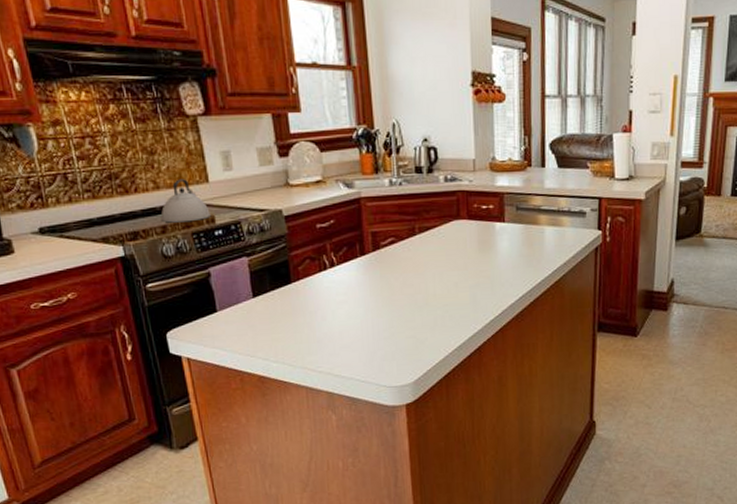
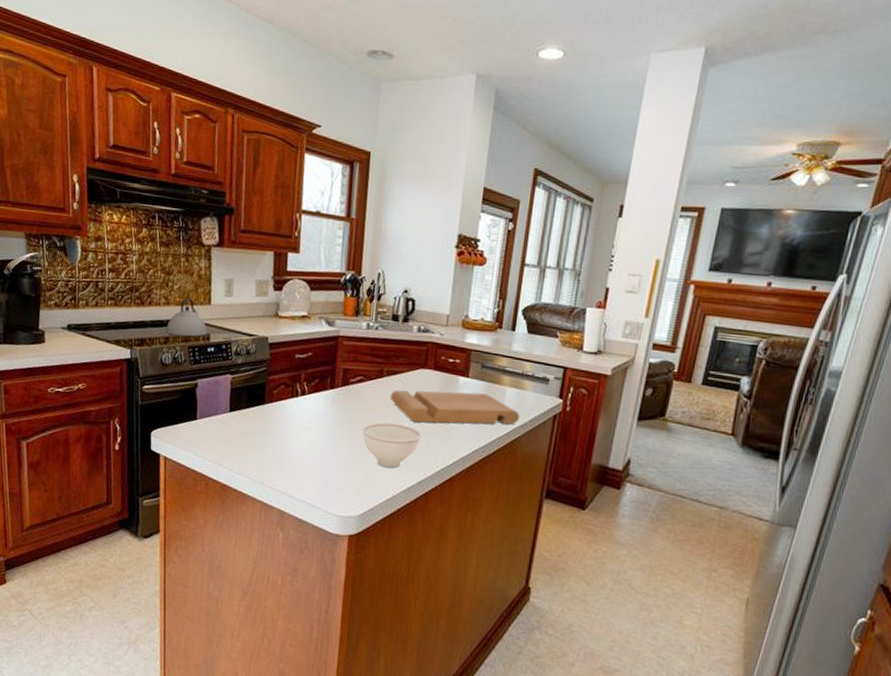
bowl: none [402,280,466,328] -> present [362,421,423,468]
cutting board: none [426,236,562,277] -> present [390,390,520,425]

